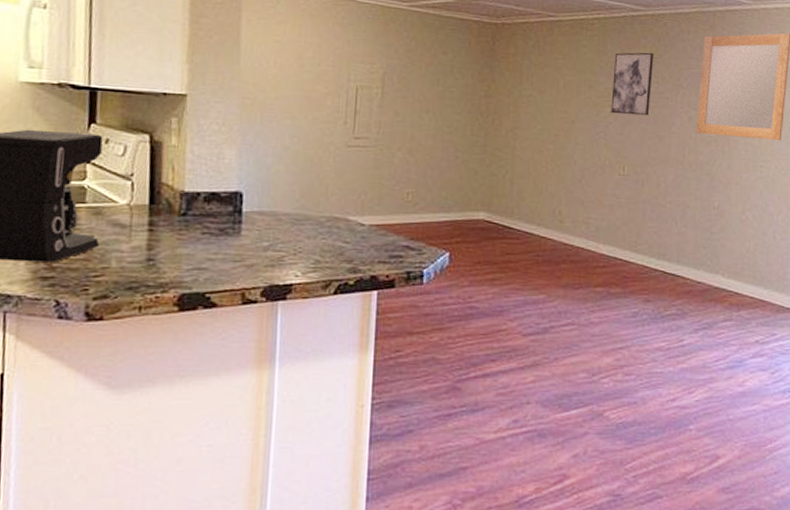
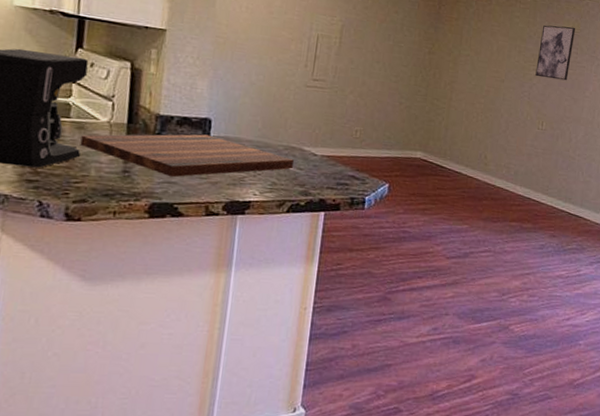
cutting board: none [98,210,338,263] -> present [80,134,294,178]

